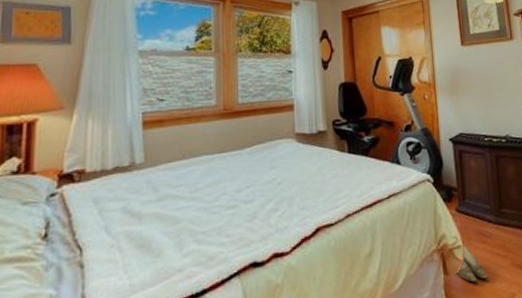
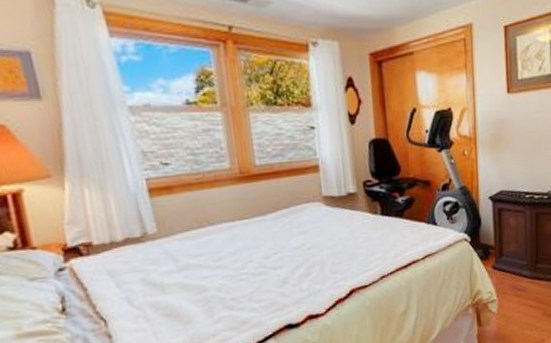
slippers: present [456,244,488,282] -> none [489,298,520,332]

